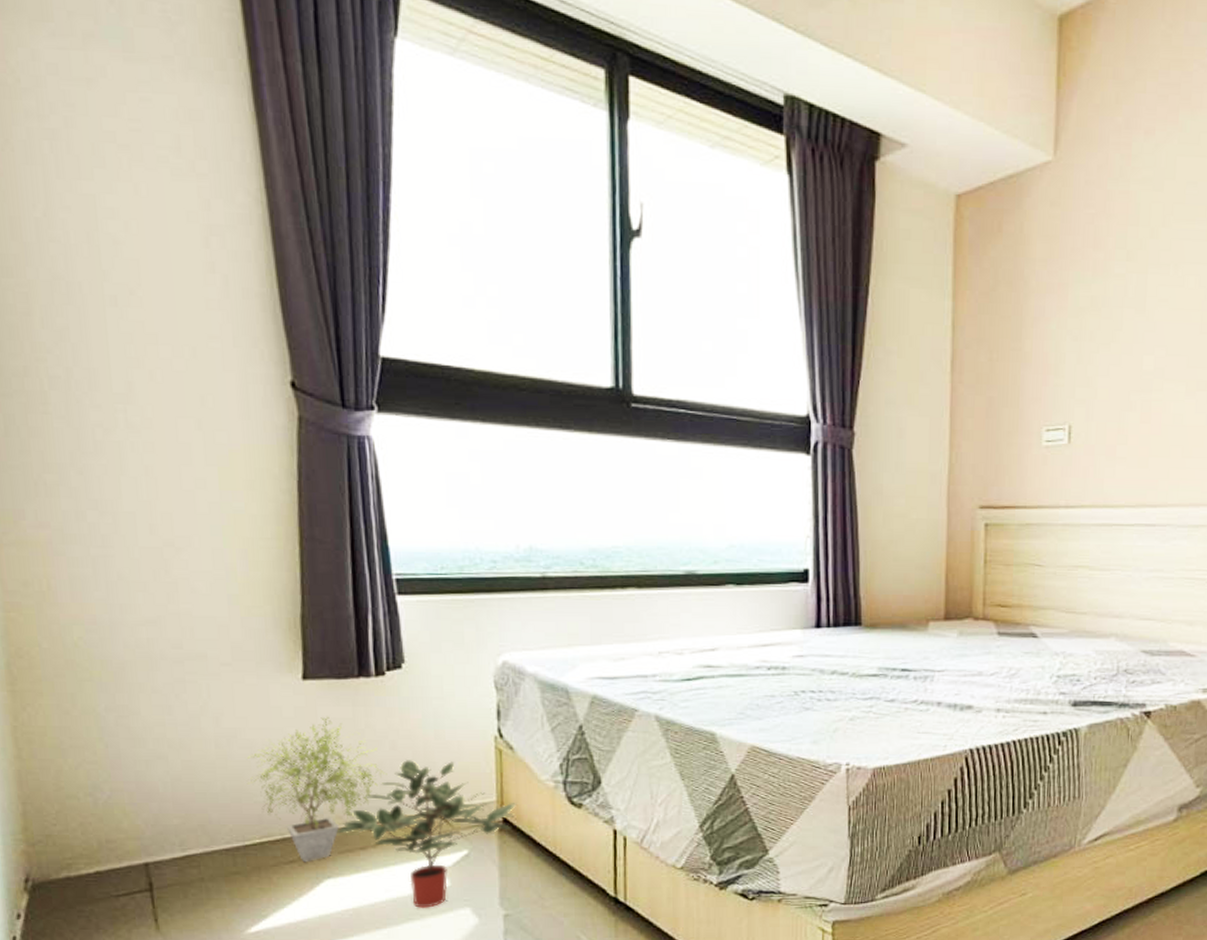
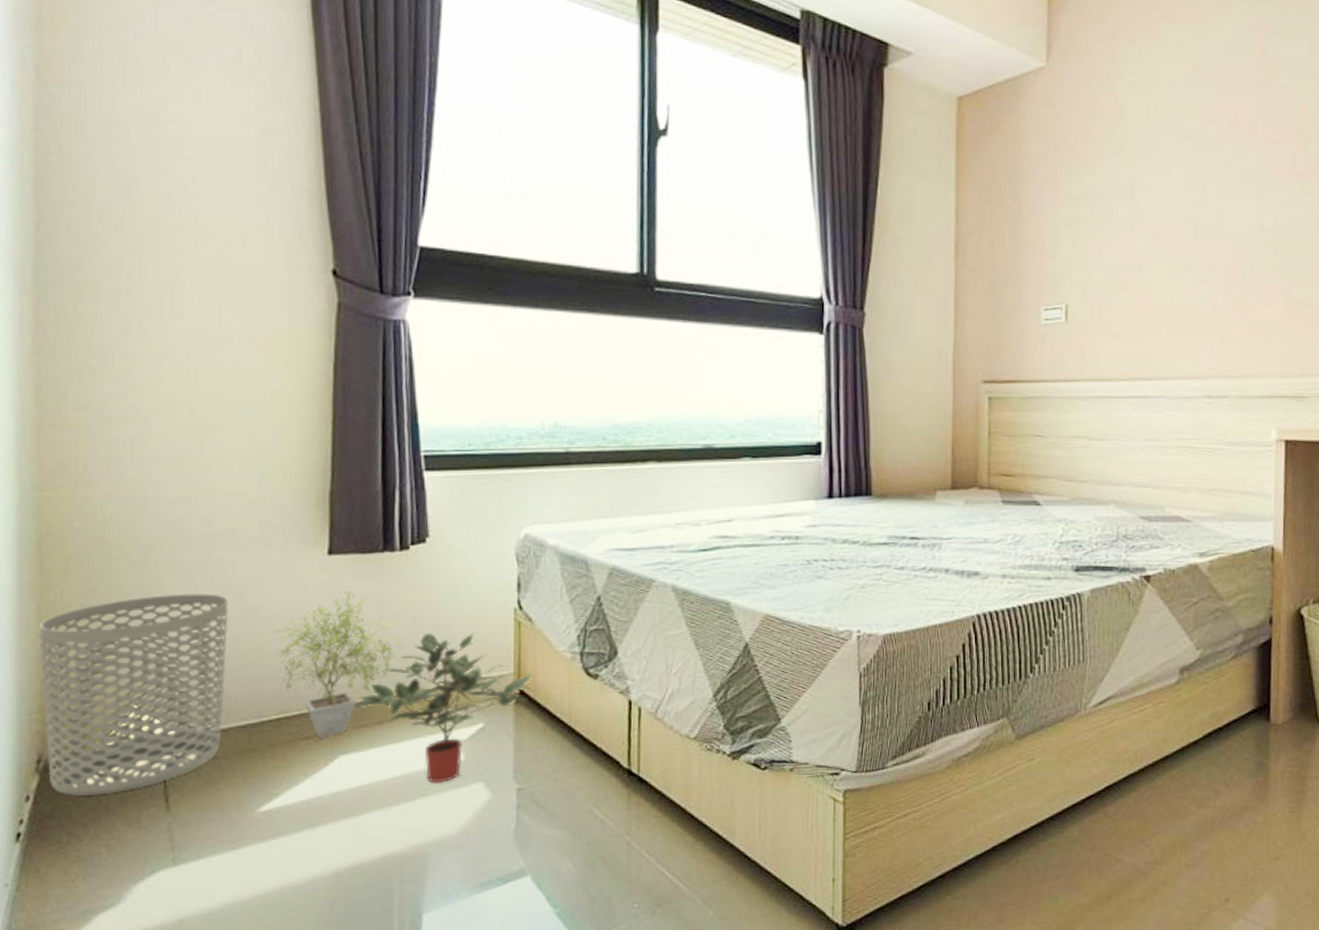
waste bin: none [15,717,206,915] -> present [39,594,229,797]

